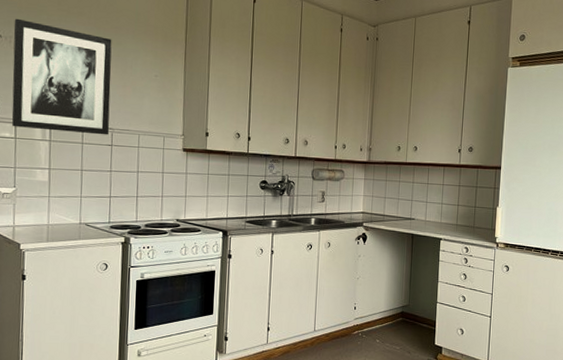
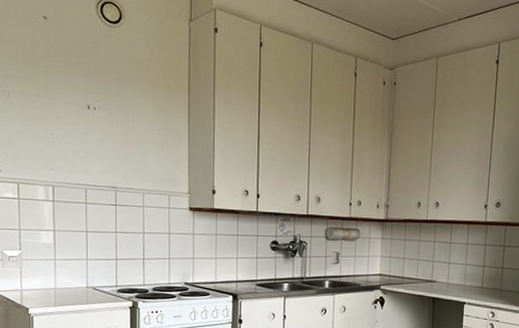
wall art: present [11,18,112,135] -> none [11,71,113,195]

